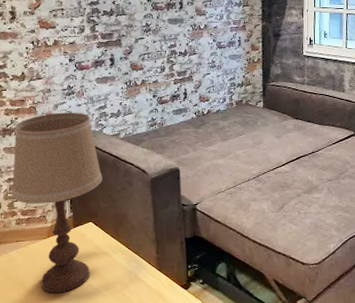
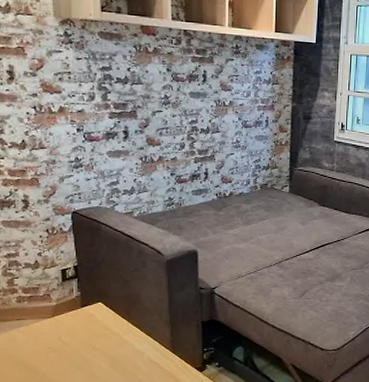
table lamp: present [10,112,103,294] -> none [10,186,114,374]

